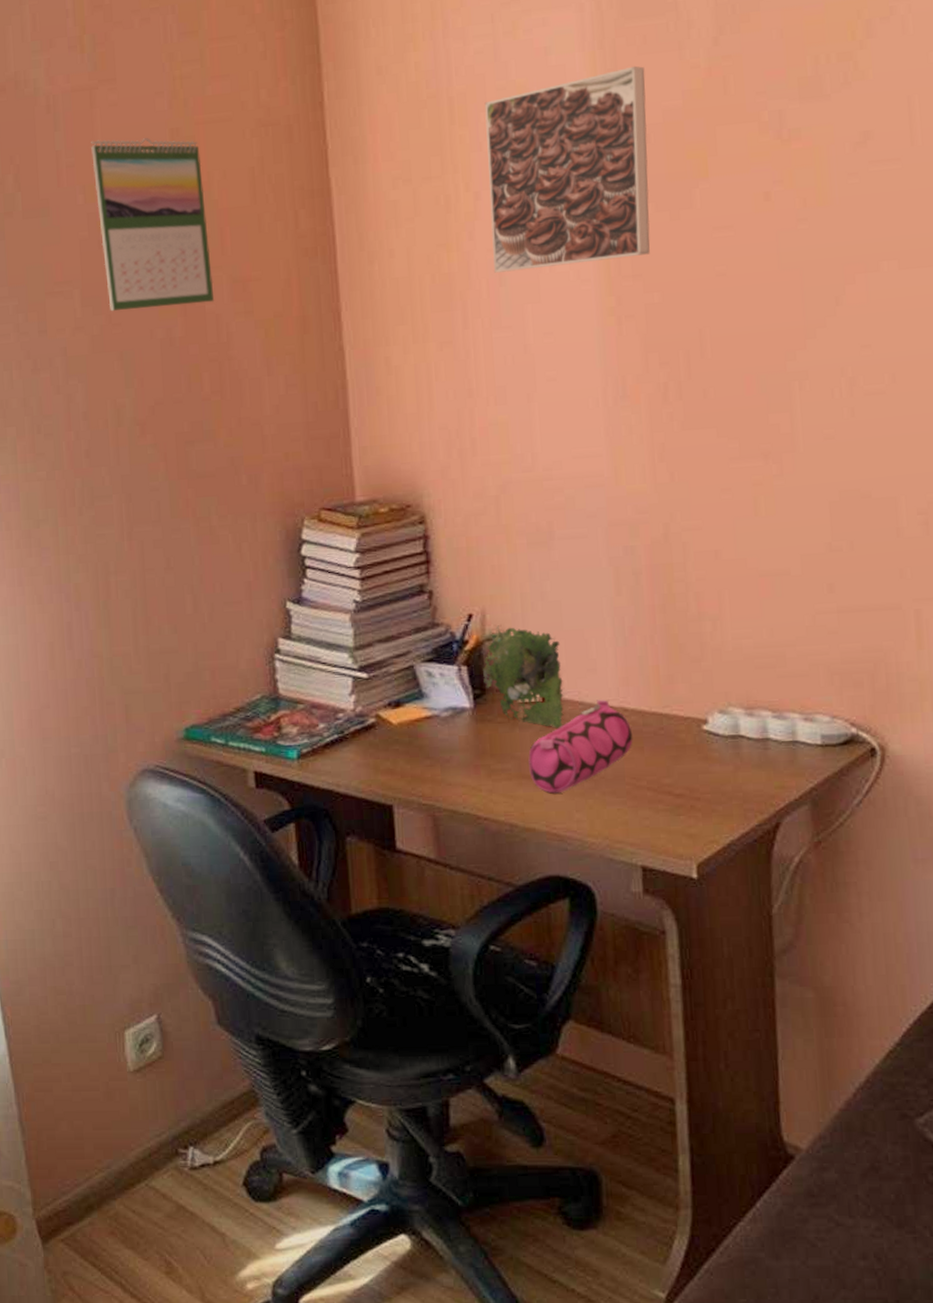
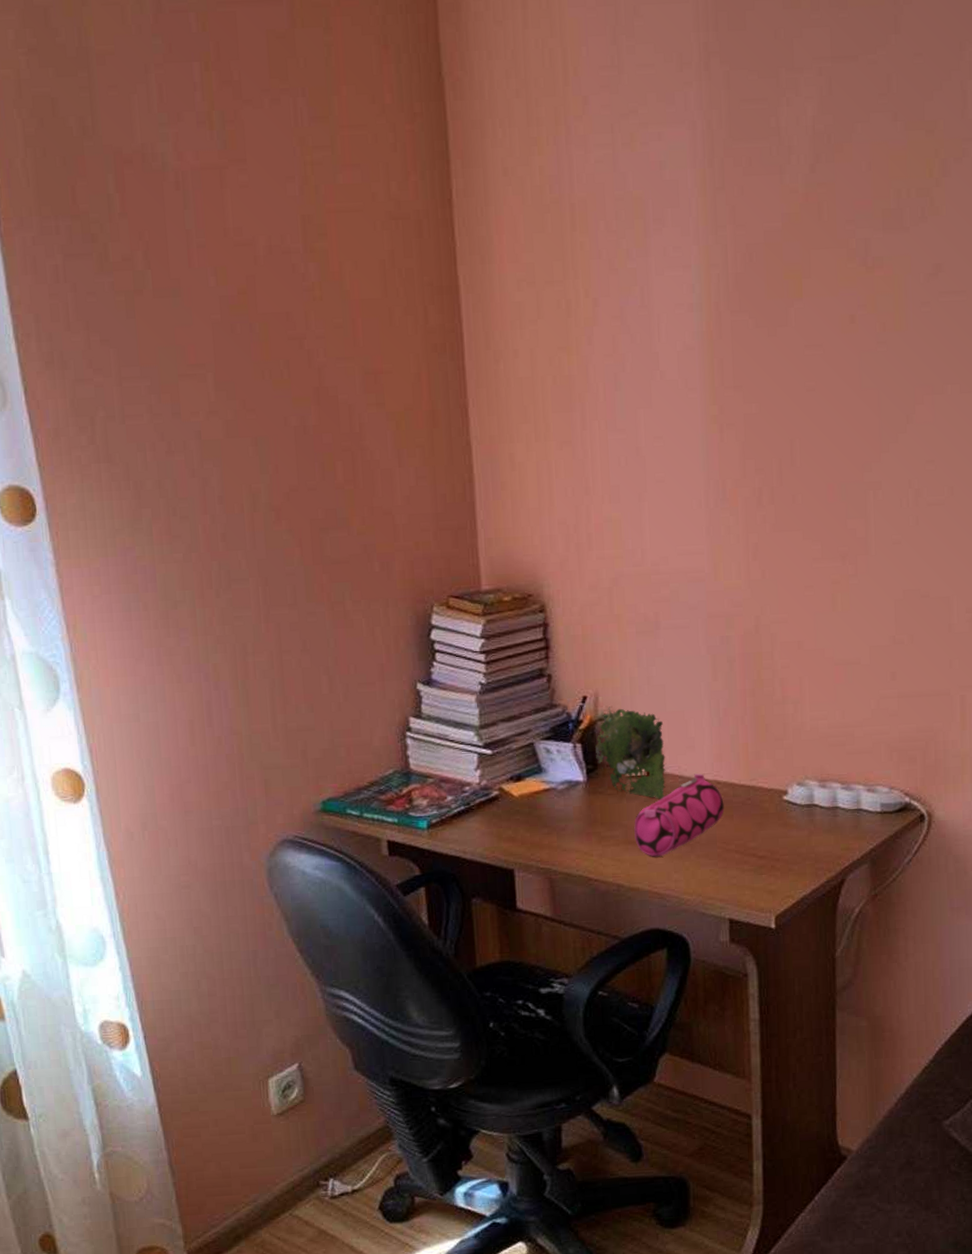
calendar: present [91,137,215,312] -> none [222,221,347,397]
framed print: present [484,66,650,273] -> none [604,186,750,378]

